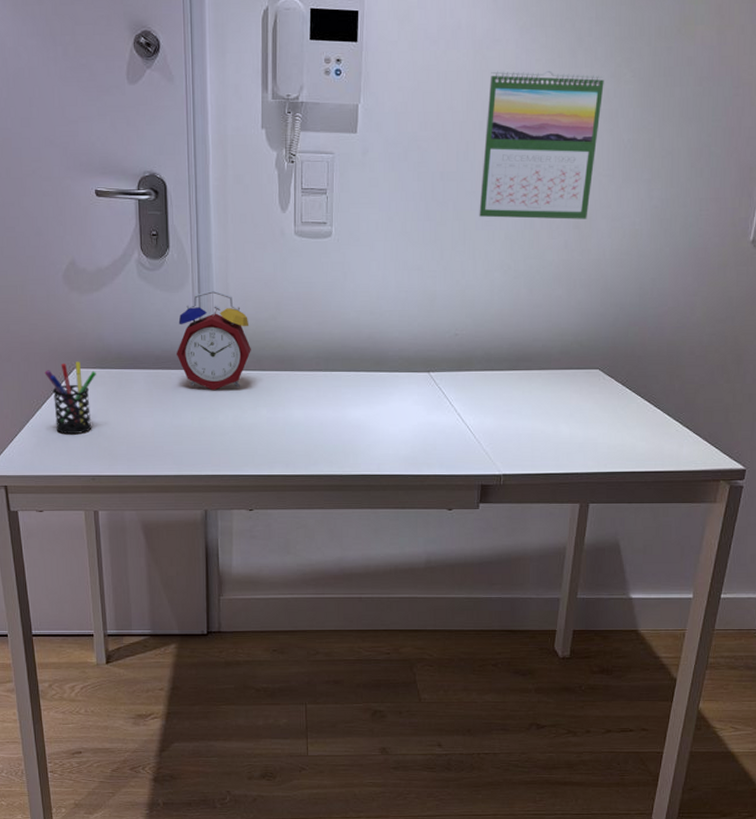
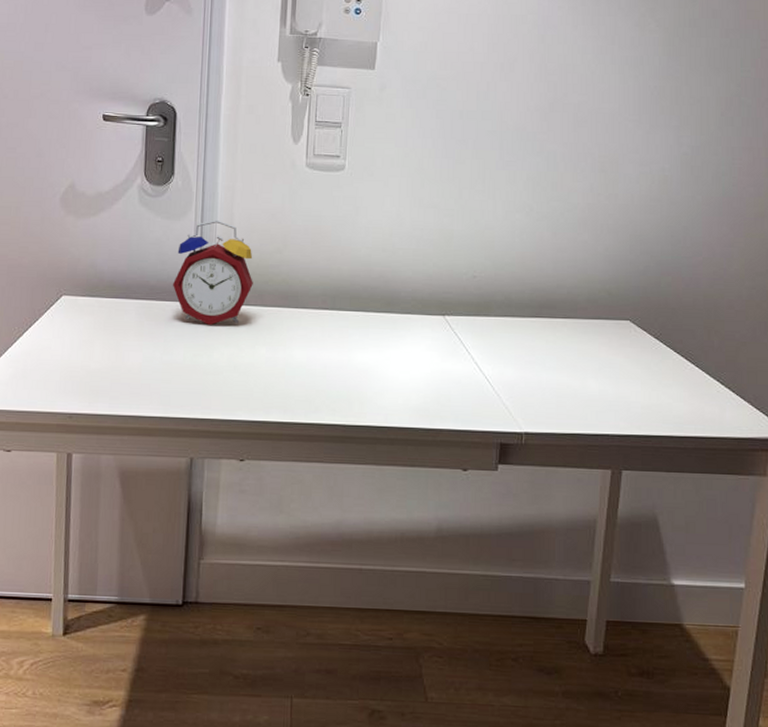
pen holder: present [44,361,96,434] -> none [30,288,85,366]
calendar: present [479,70,604,220] -> none [500,16,628,163]

